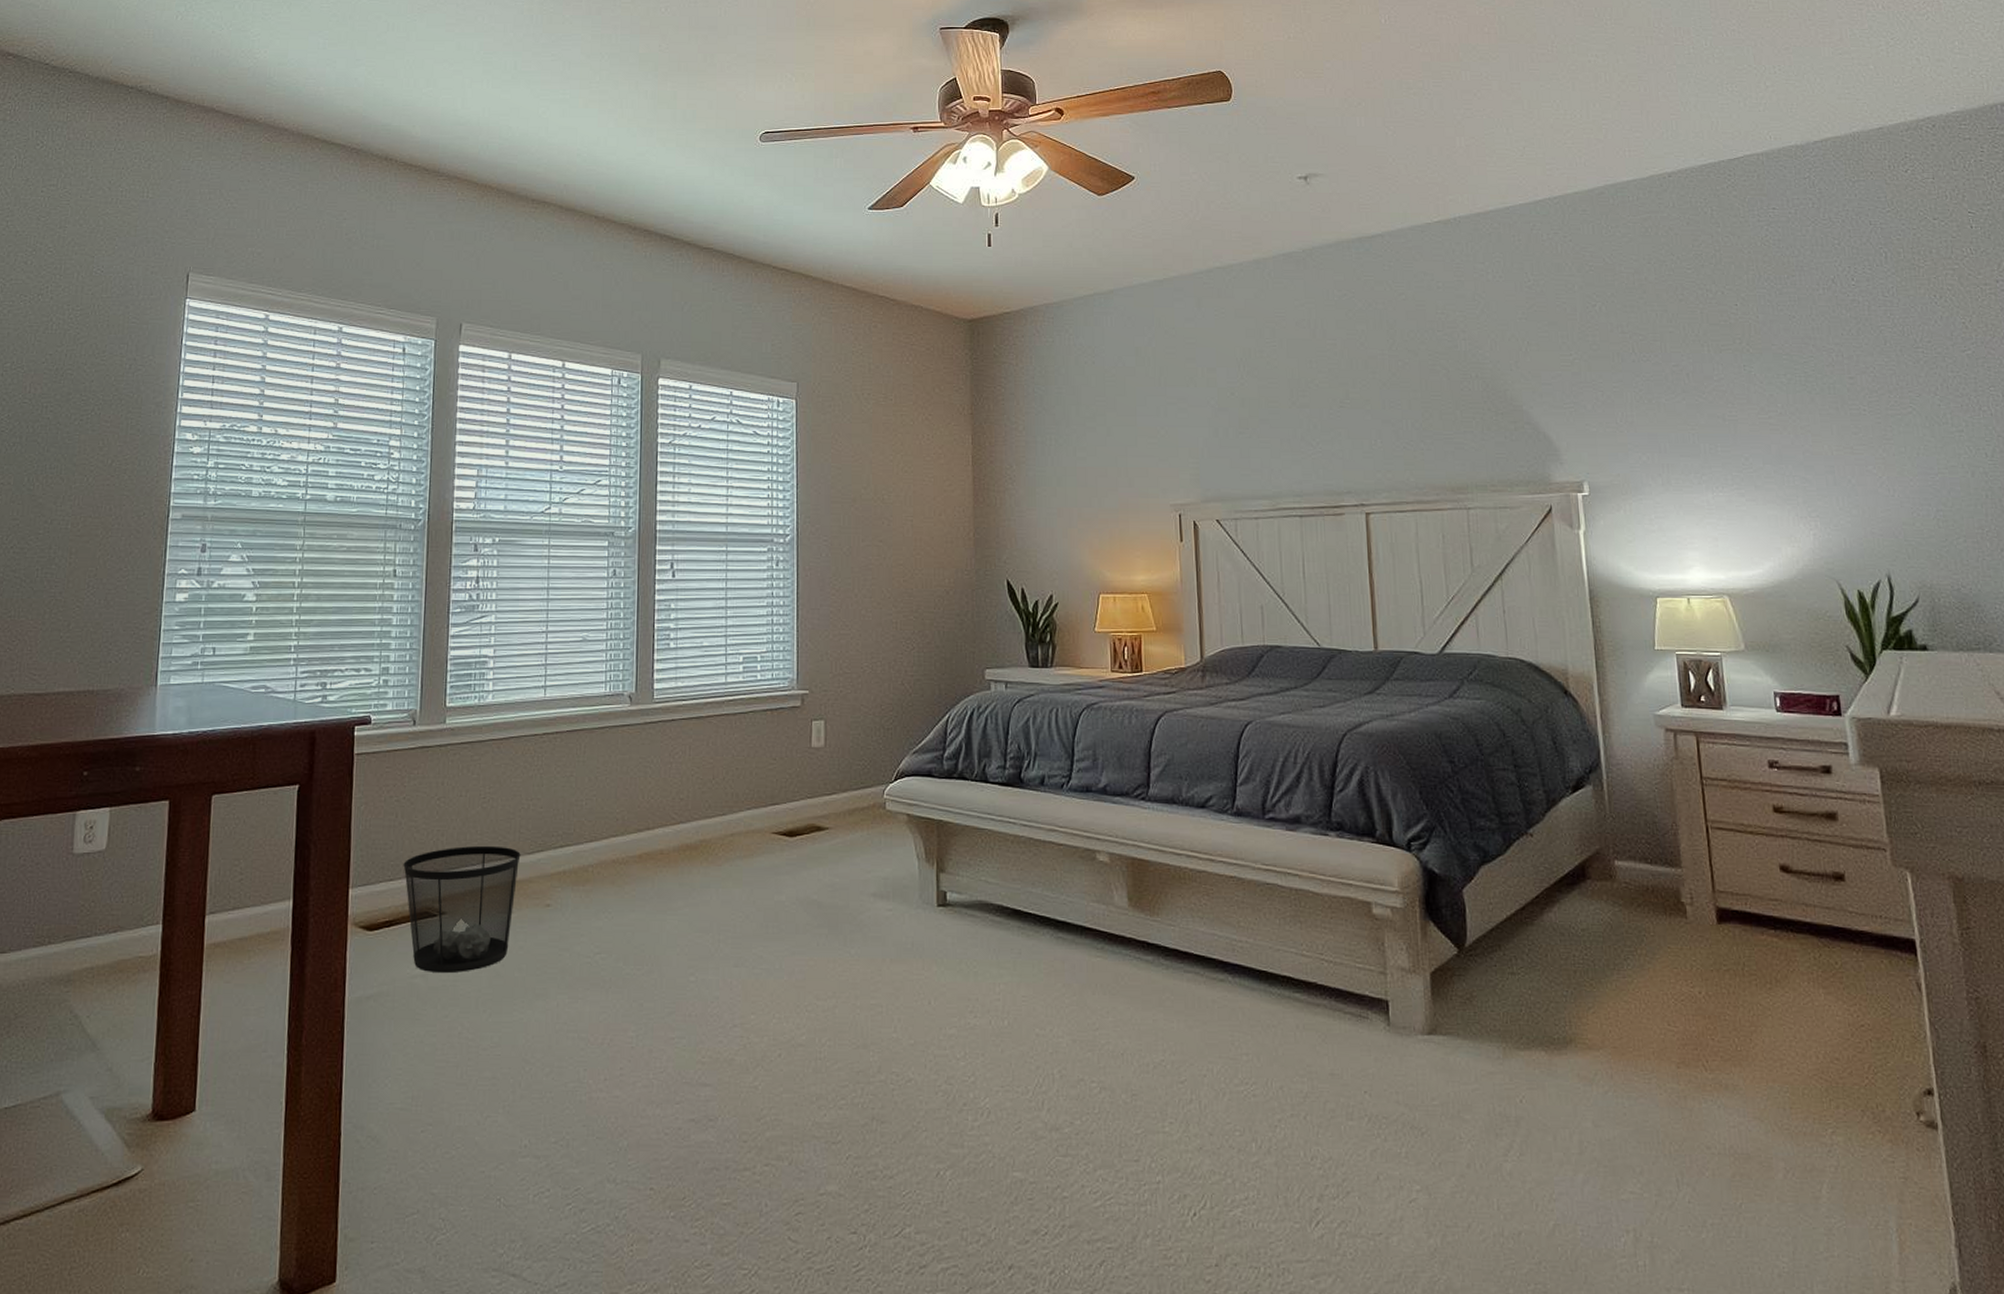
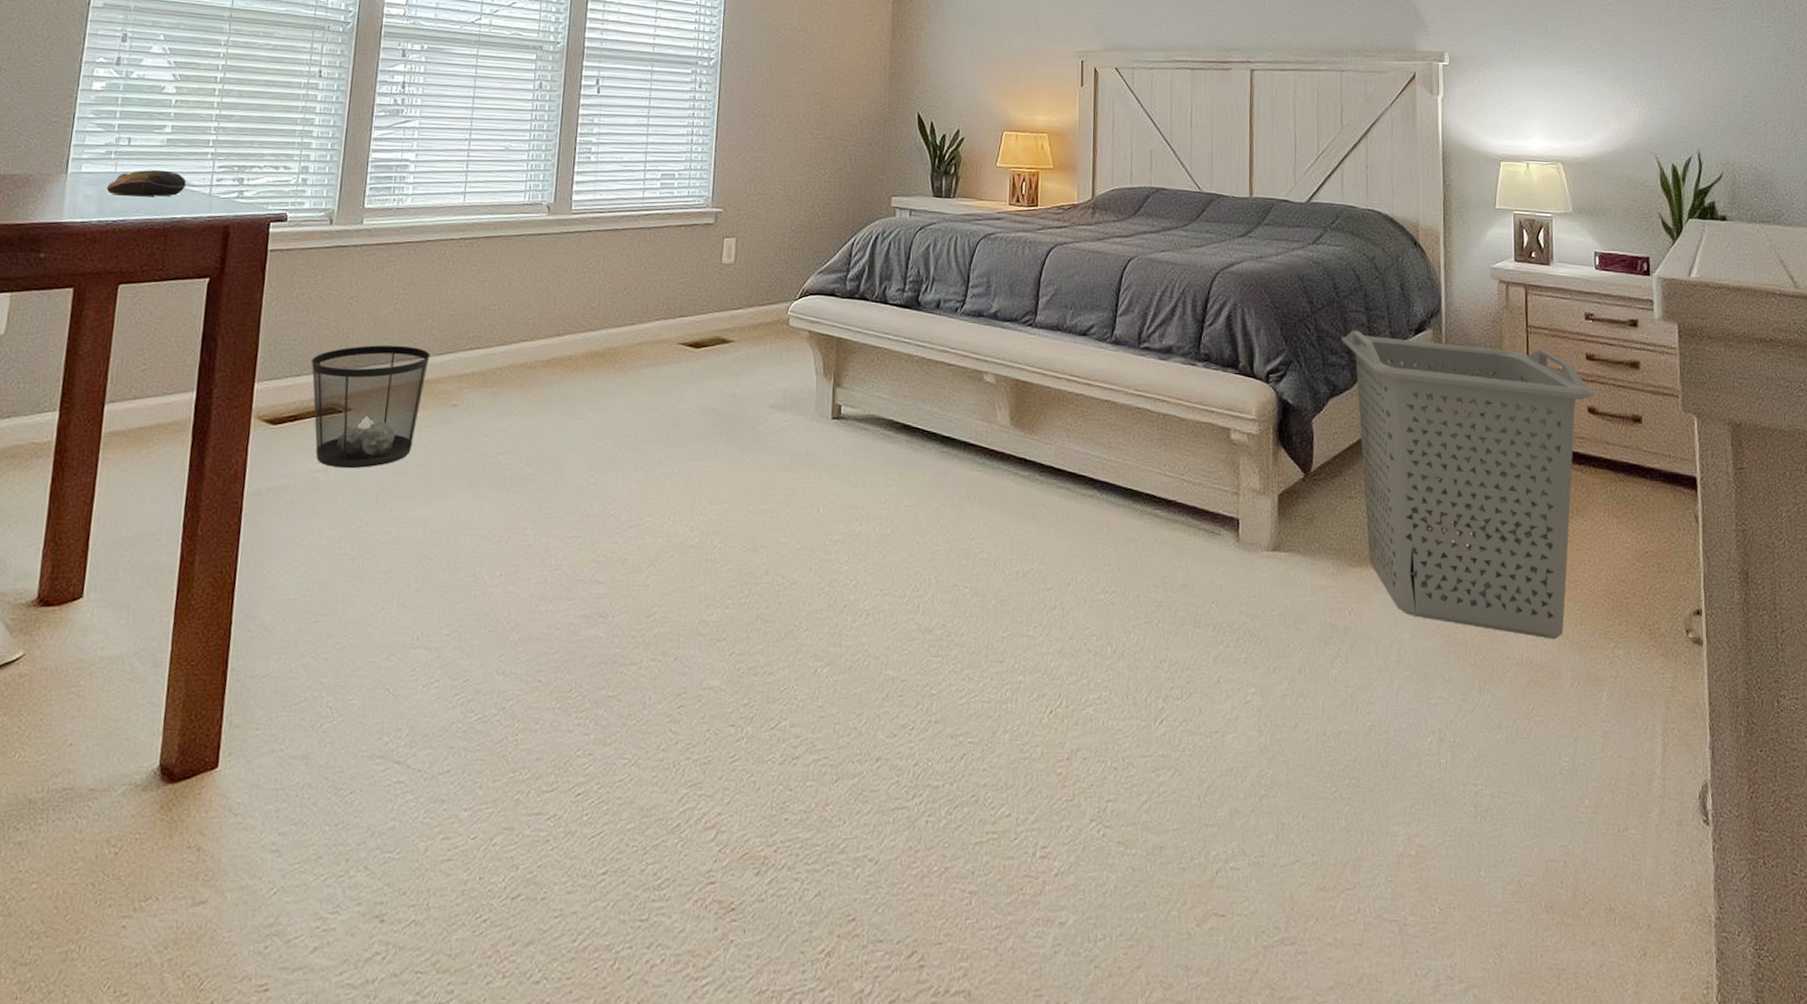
computer mouse: none [195,678,271,706] -> present [106,169,187,197]
laundry basket: none [1489,790,1786,1126] -> present [1341,330,1594,640]

